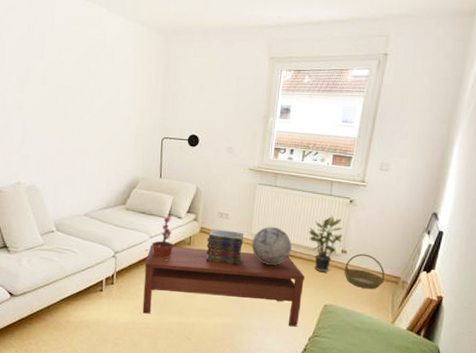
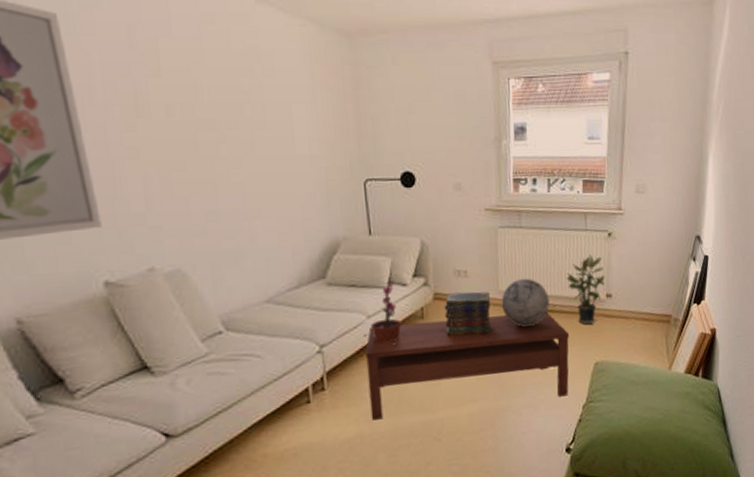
basket: present [344,253,385,290] -> none [611,294,656,335]

